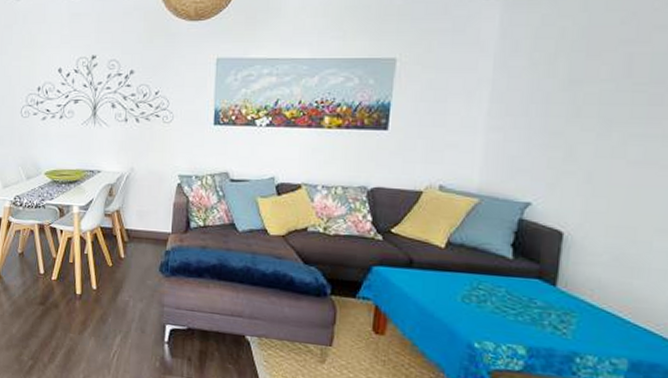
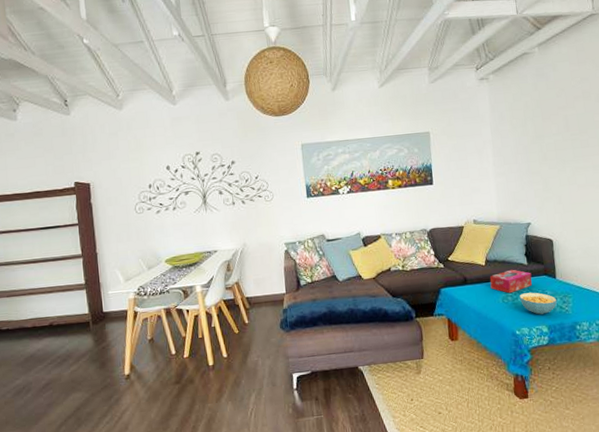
tissue box: none [447,261,517,293] -> present [489,269,532,294]
cereal bowl: none [489,296,551,331] -> present [519,292,558,315]

